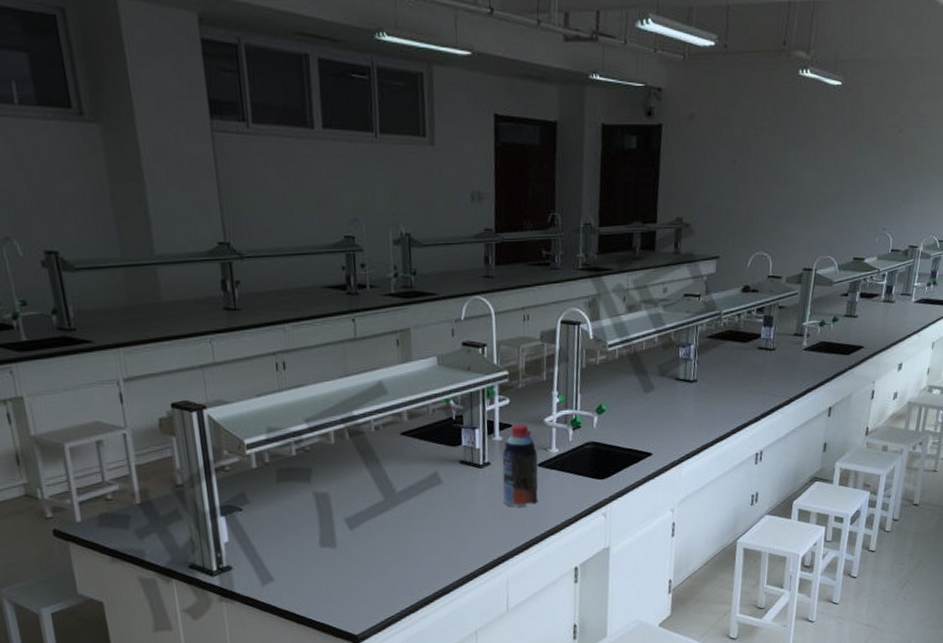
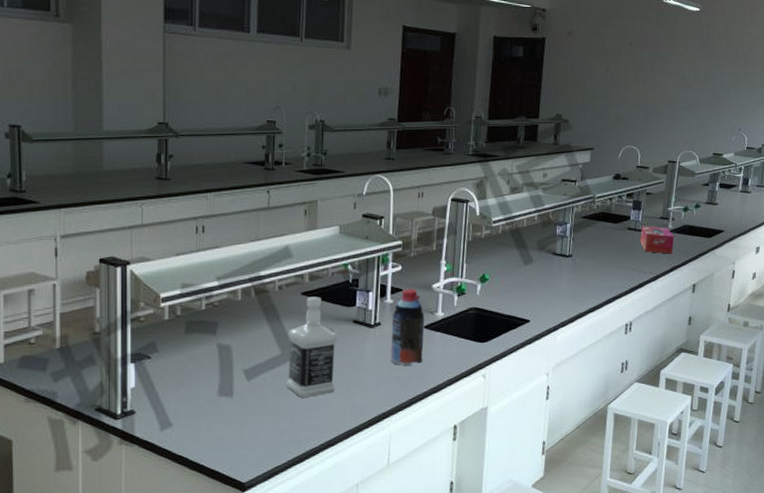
bottle: none [390,436,446,545] -> present [287,296,337,398]
tissue box: none [772,344,809,375] -> present [640,226,675,254]

